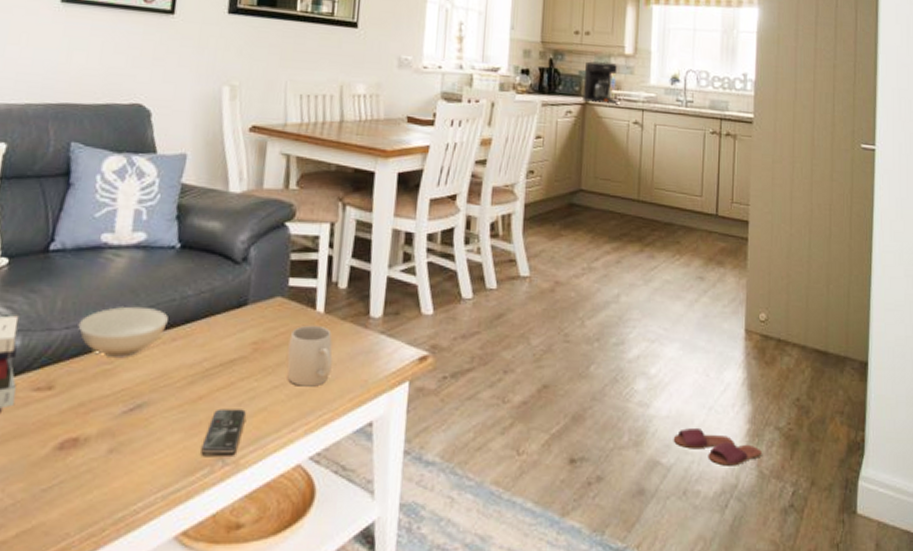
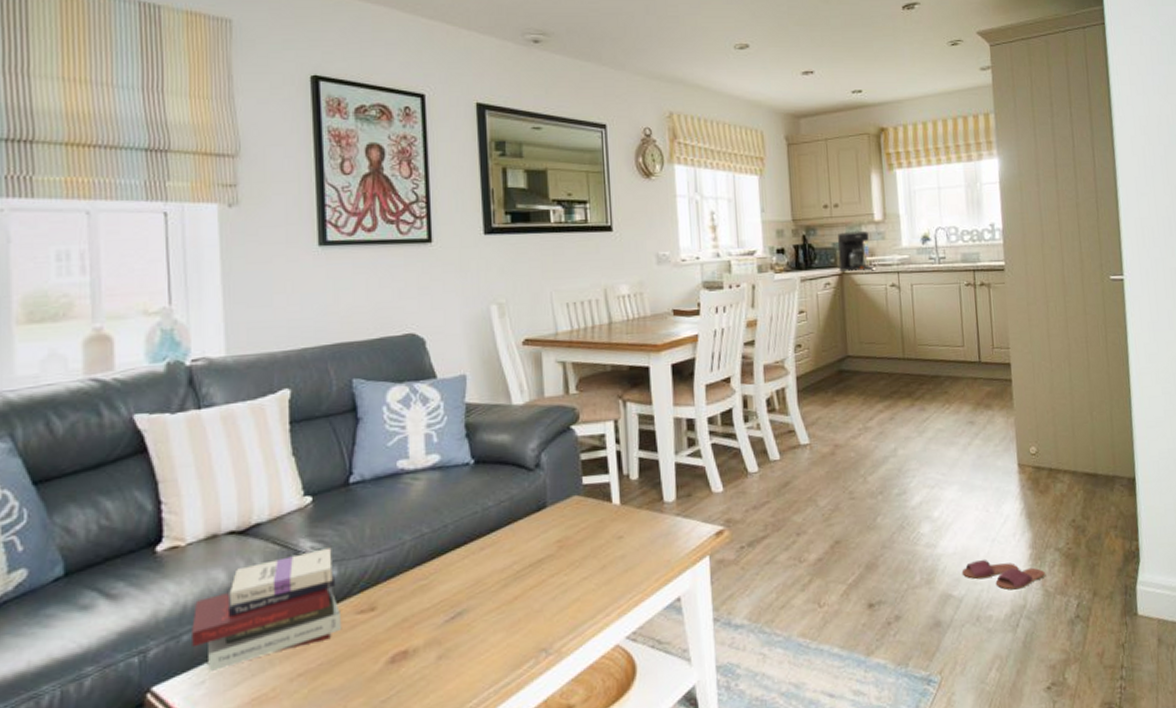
bowl: present [77,305,168,357] -> none [389,522,474,573]
mobile phone: present [201,408,247,457] -> none [524,602,562,651]
mug: present [286,325,333,387] -> none [590,516,635,575]

